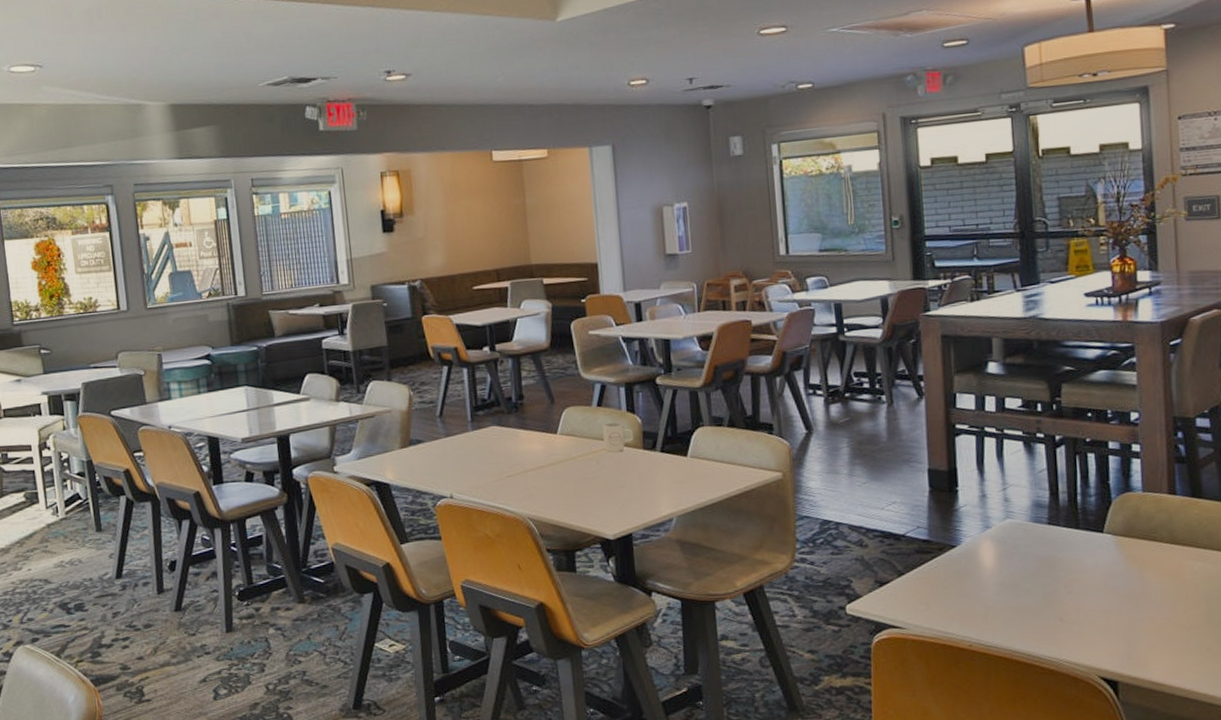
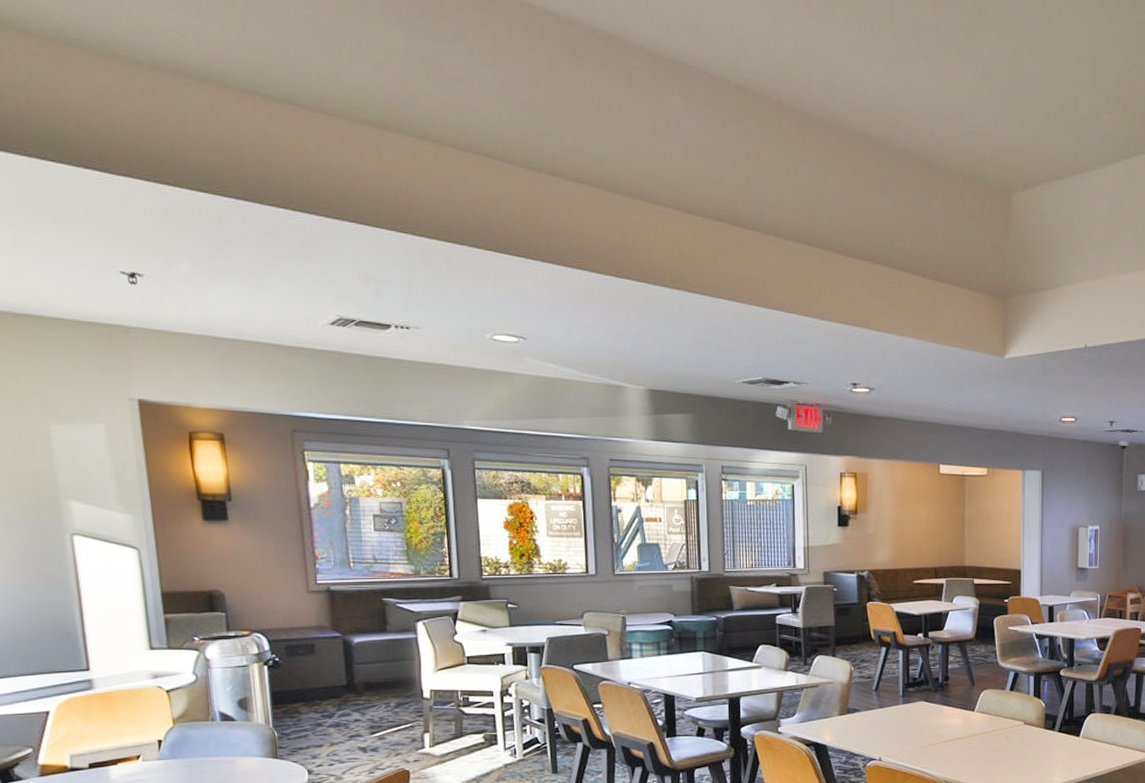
mug: present [602,422,634,452] -> none [1013,705,1038,729]

